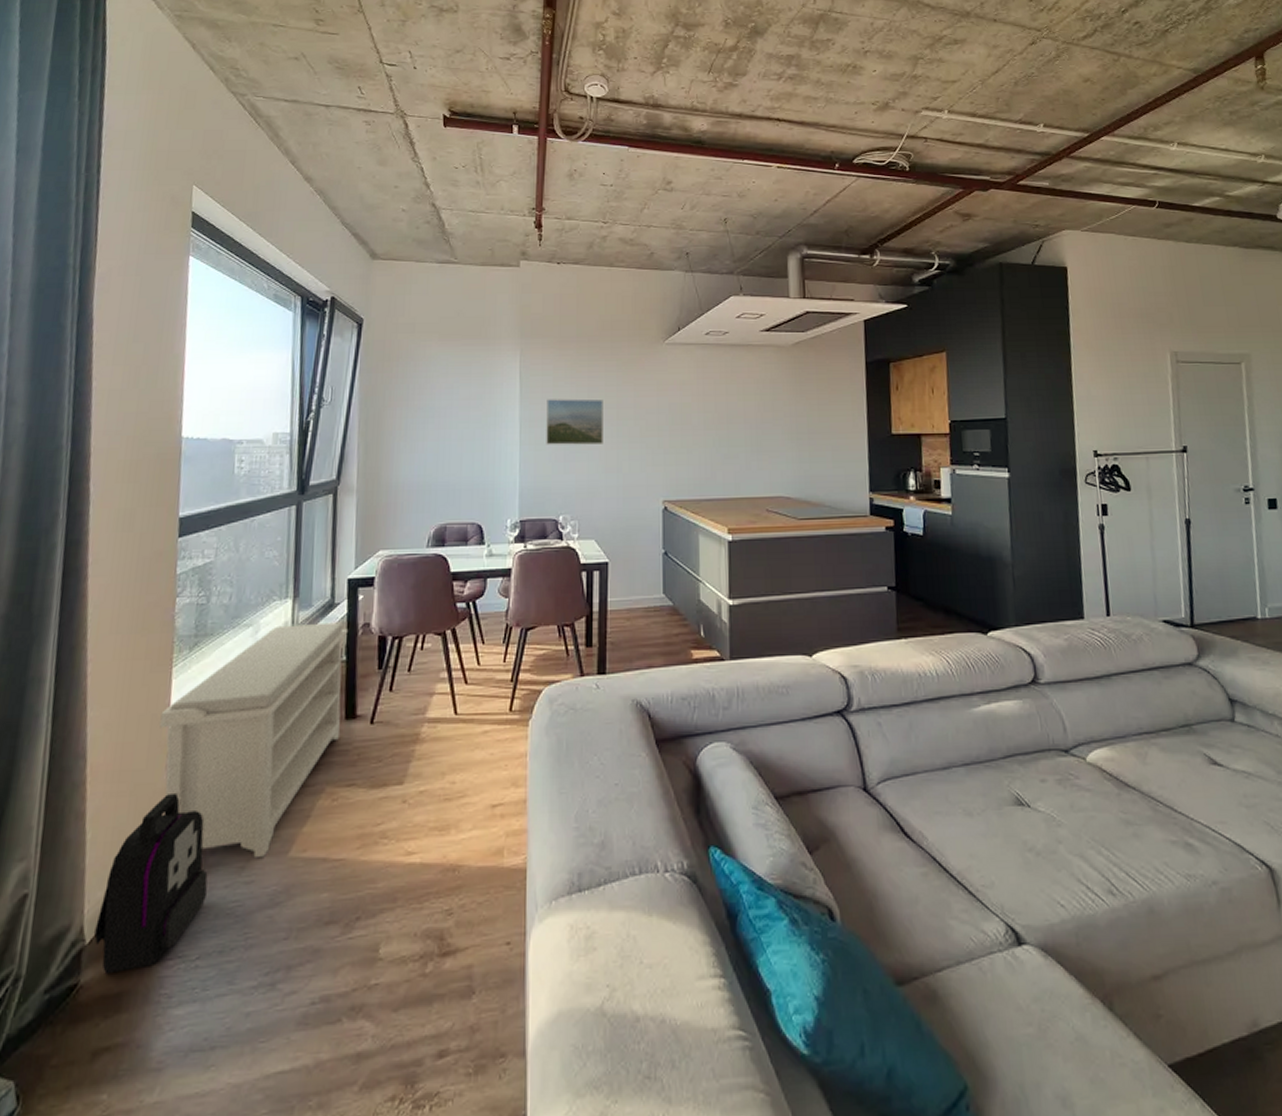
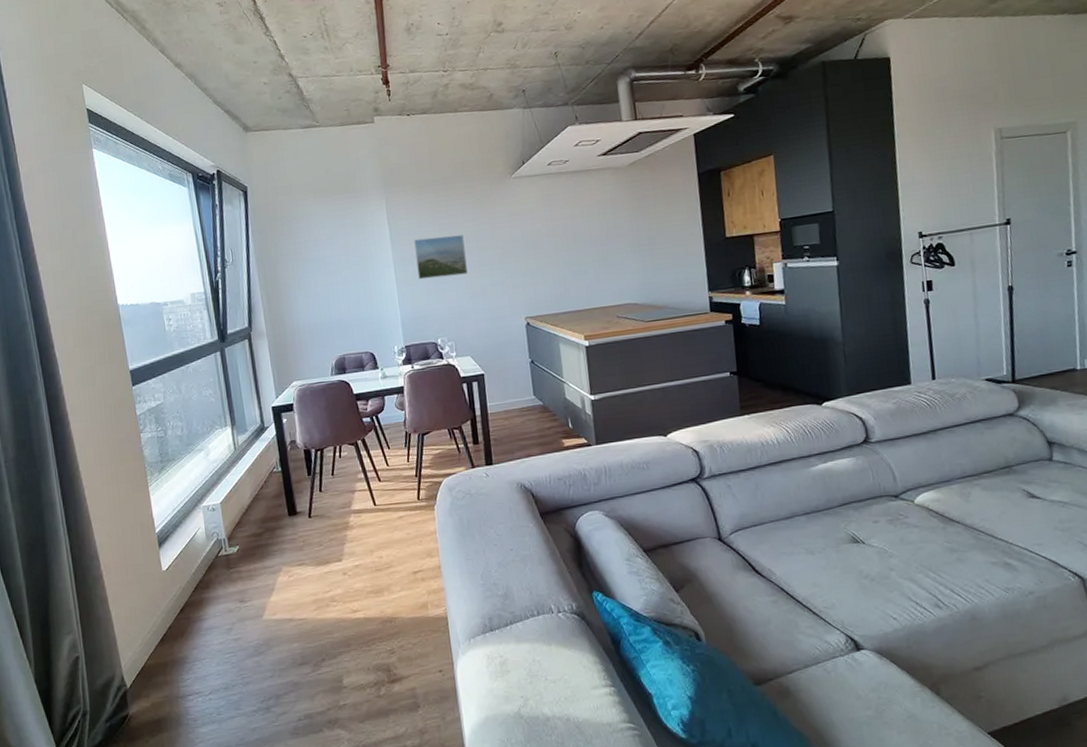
backpack: present [94,792,208,975] -> none [131,578,208,708]
bench: present [159,622,349,859] -> none [147,441,287,622]

